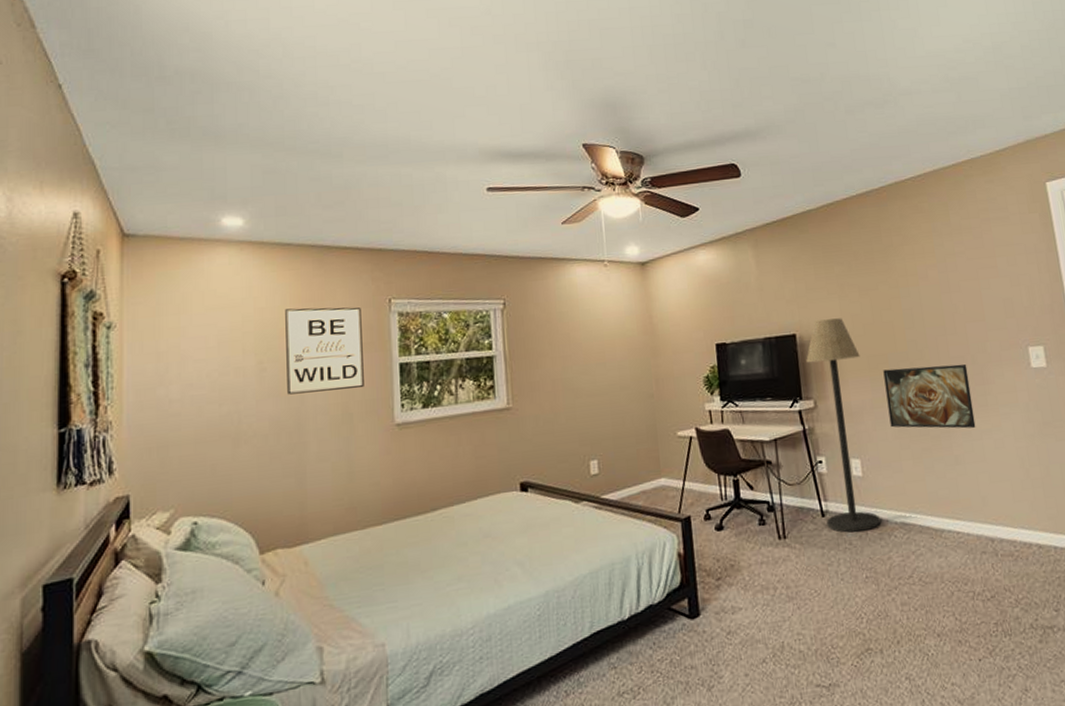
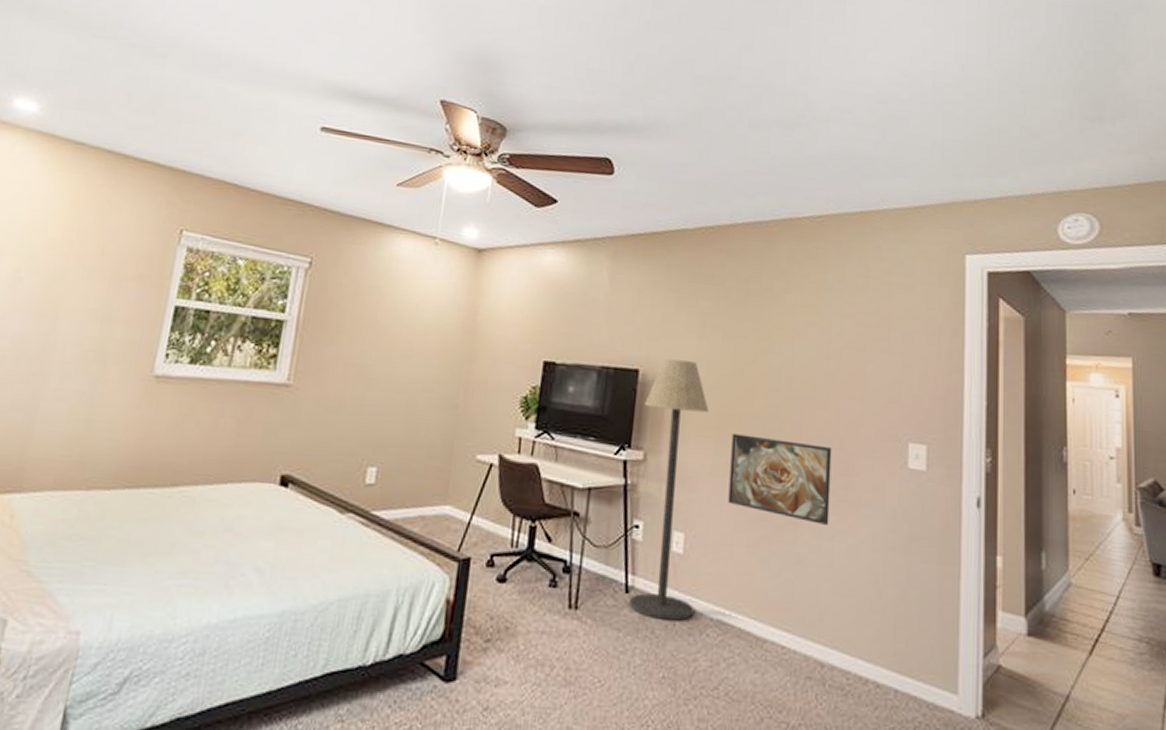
wall art: present [285,307,364,395] -> none [39,216,147,324]

